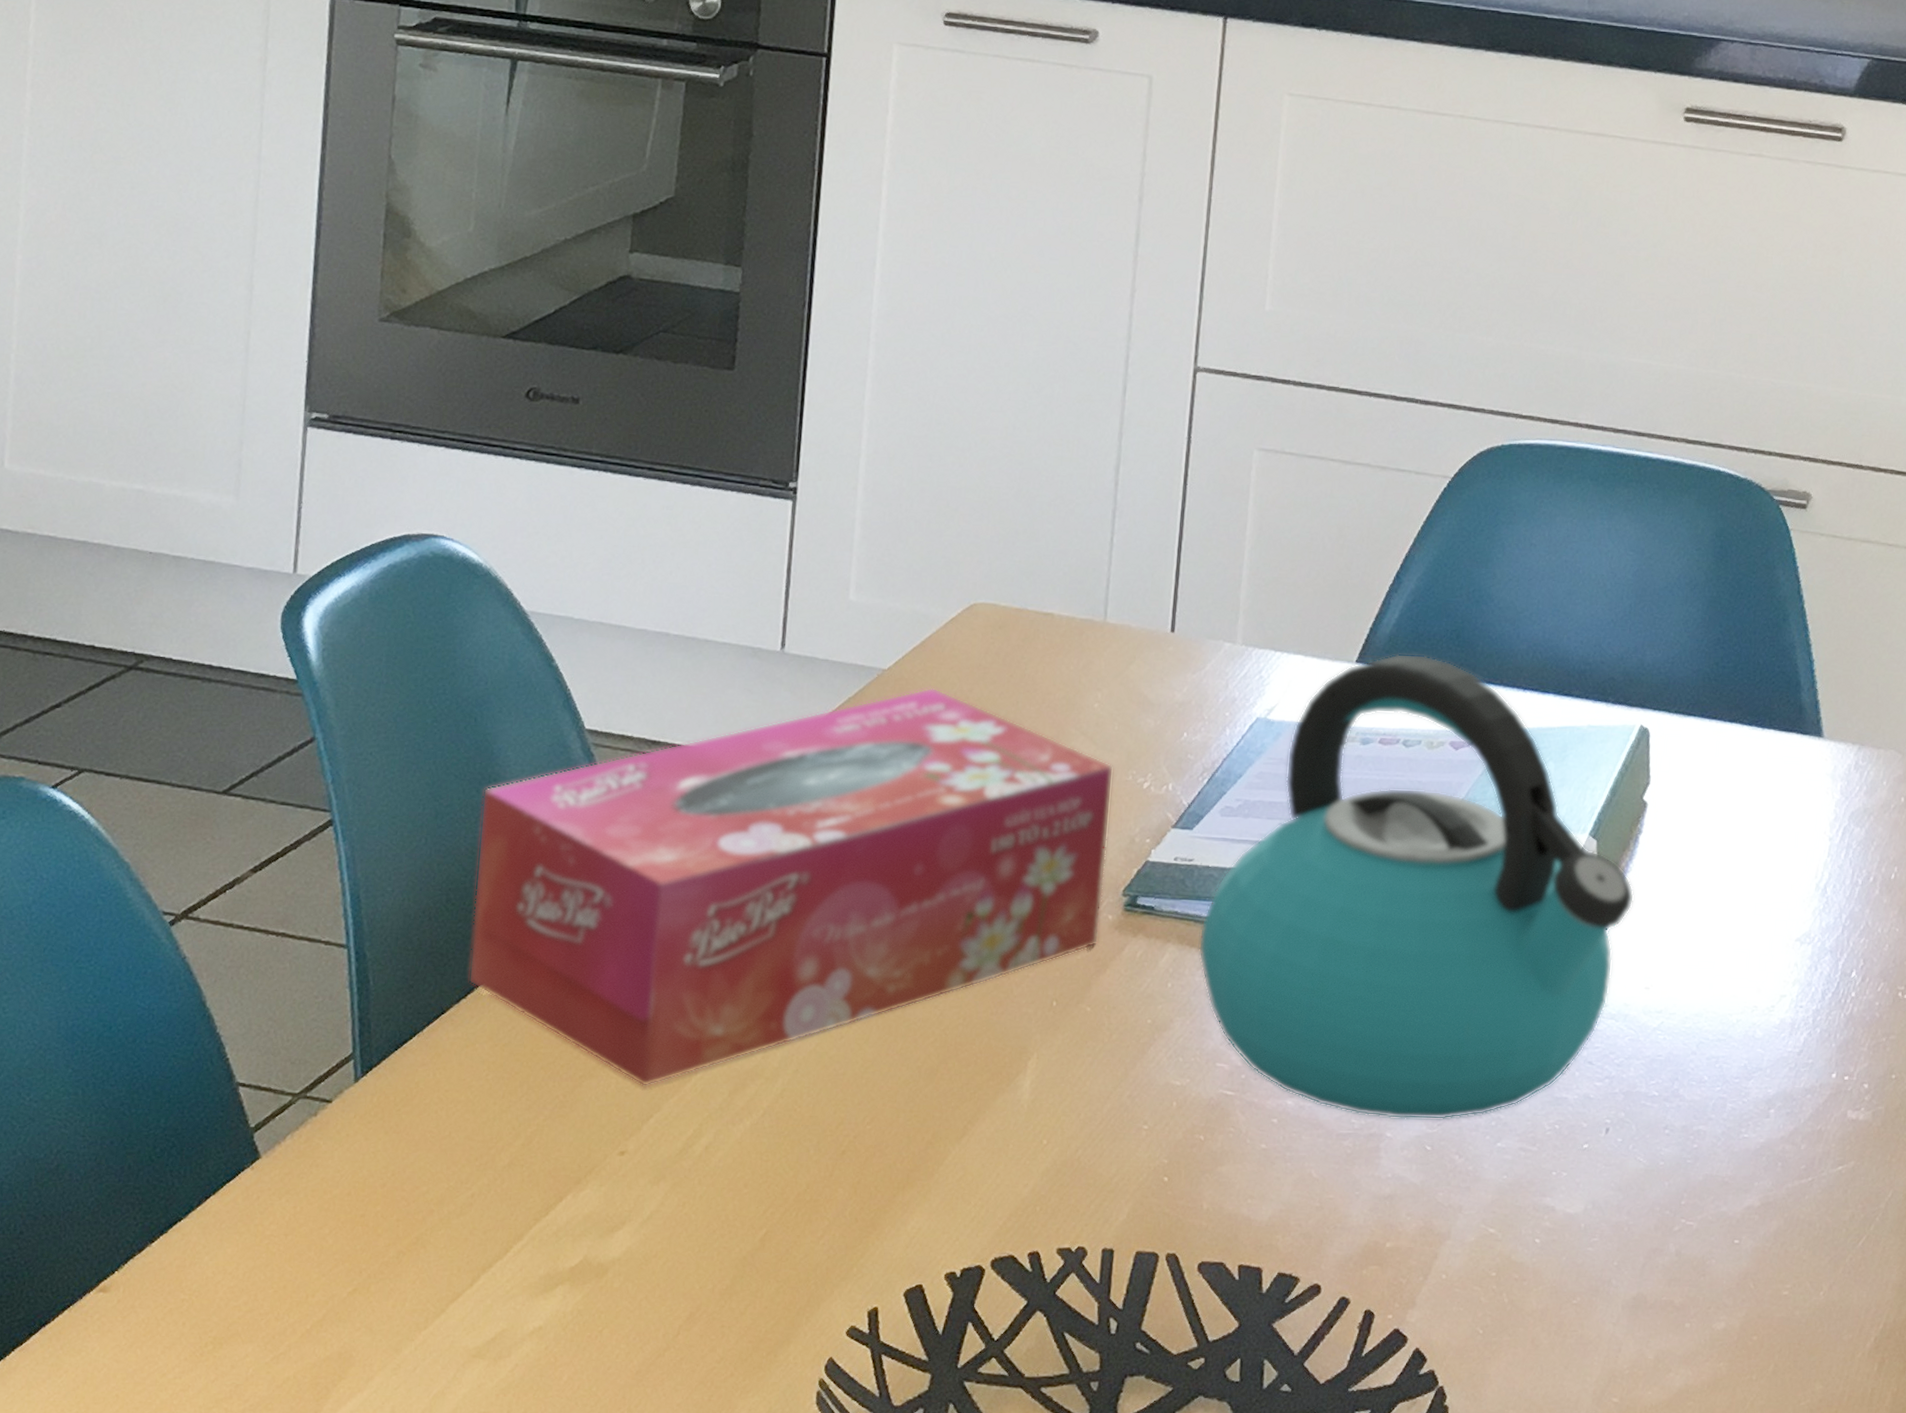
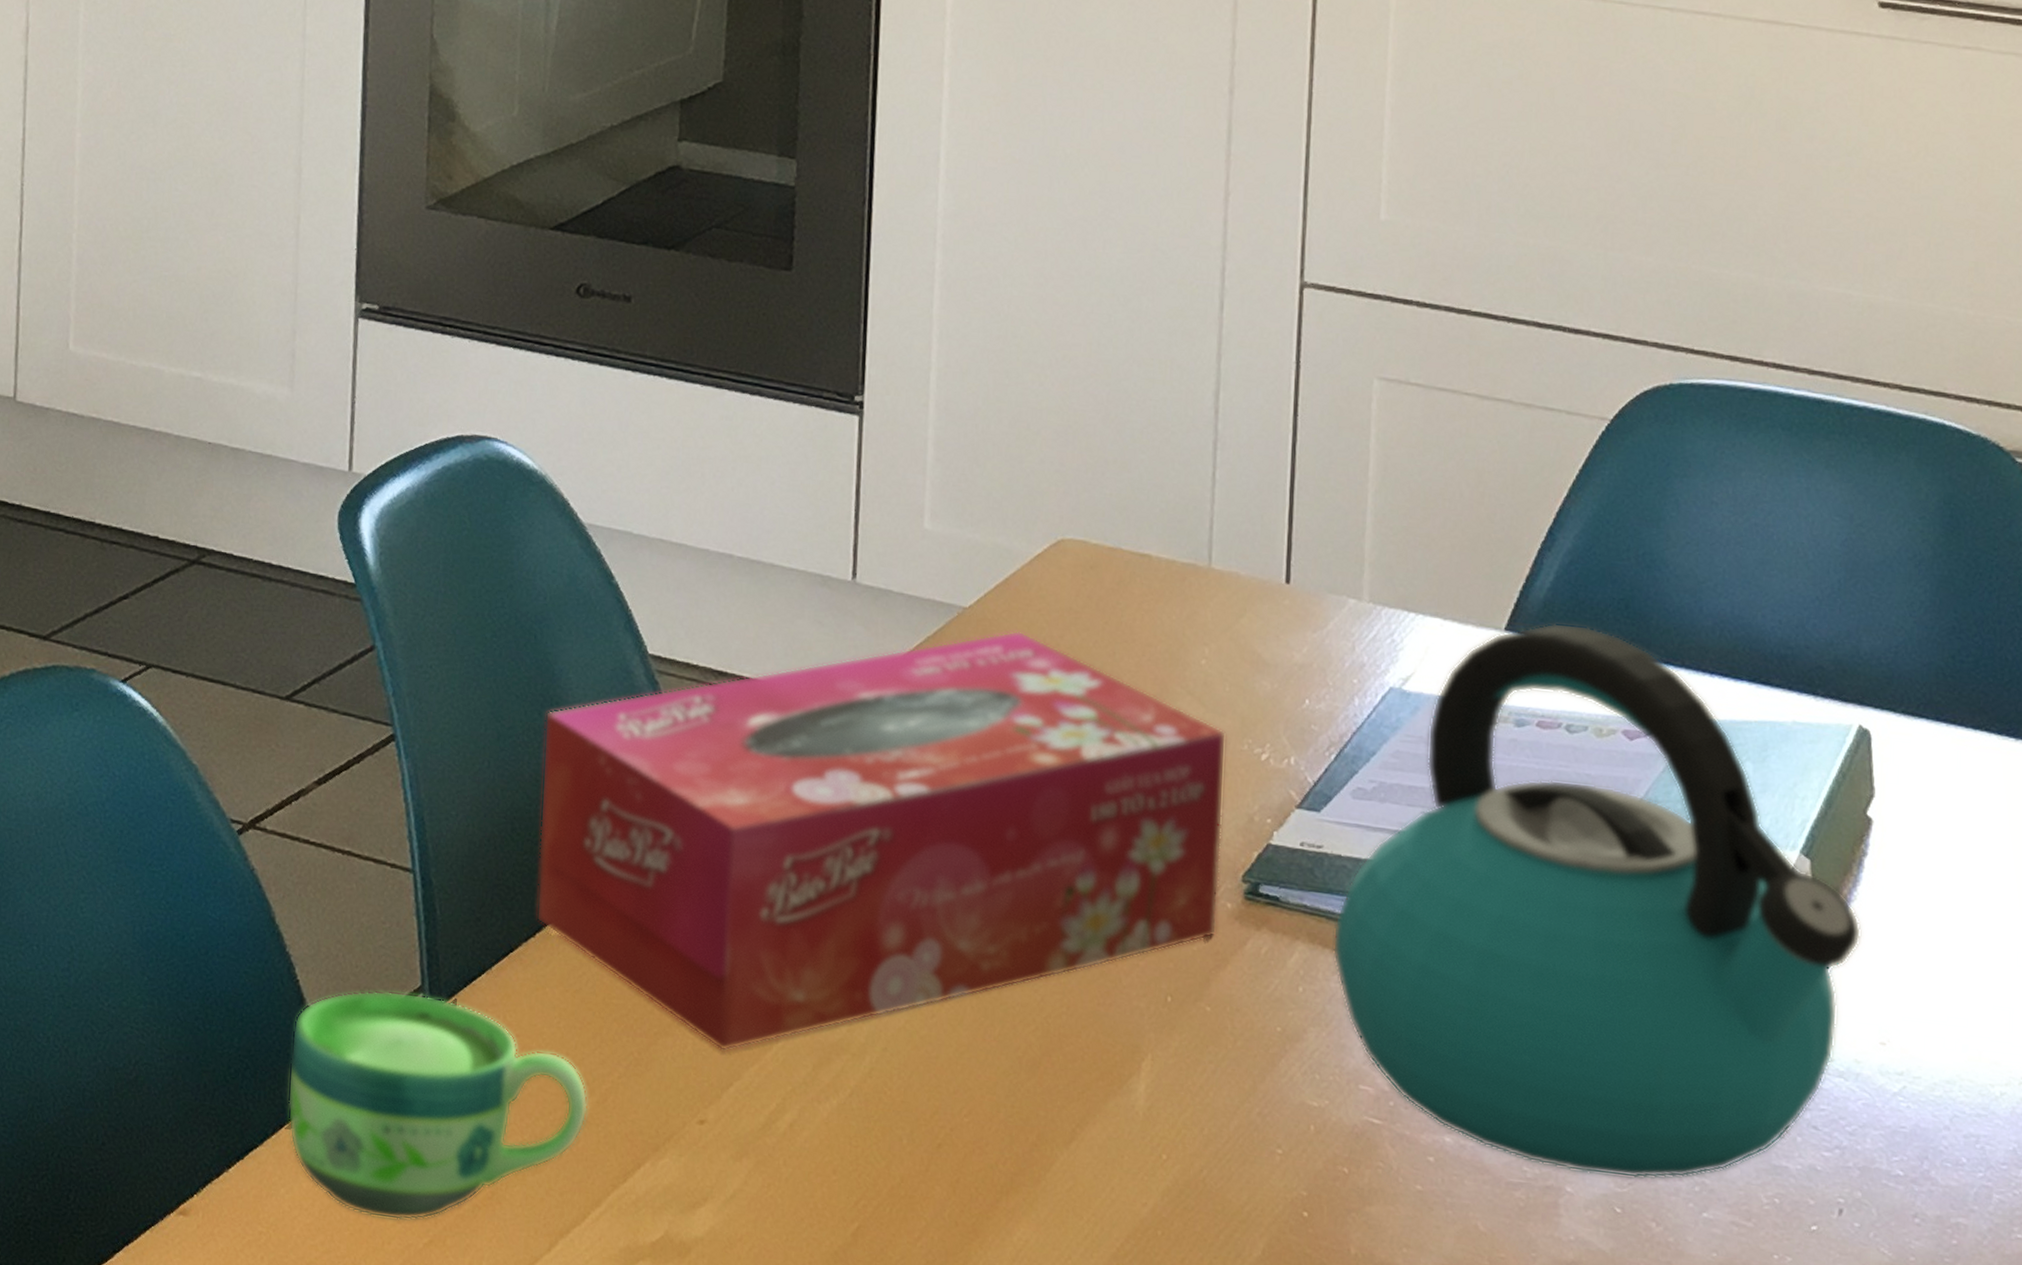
cup: none [214,1060,514,1274] -> present [287,990,588,1221]

